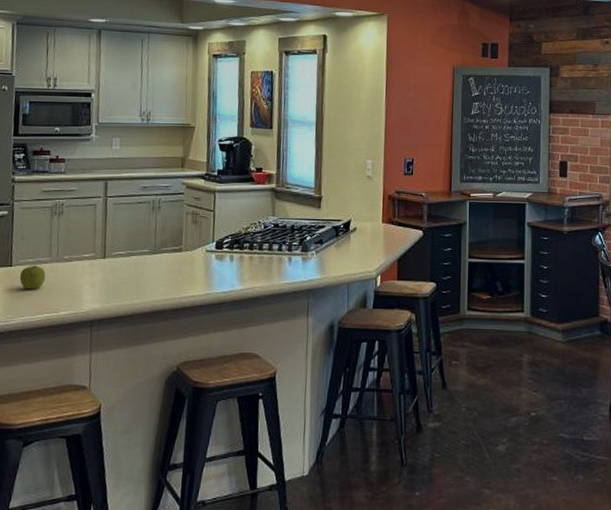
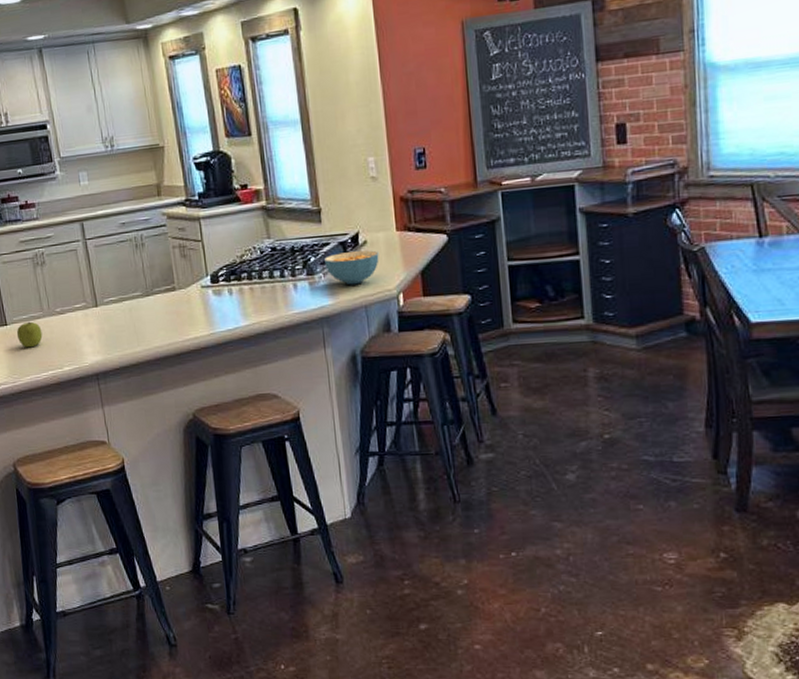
cereal bowl: none [317,235,365,264] -> present [323,250,379,285]

